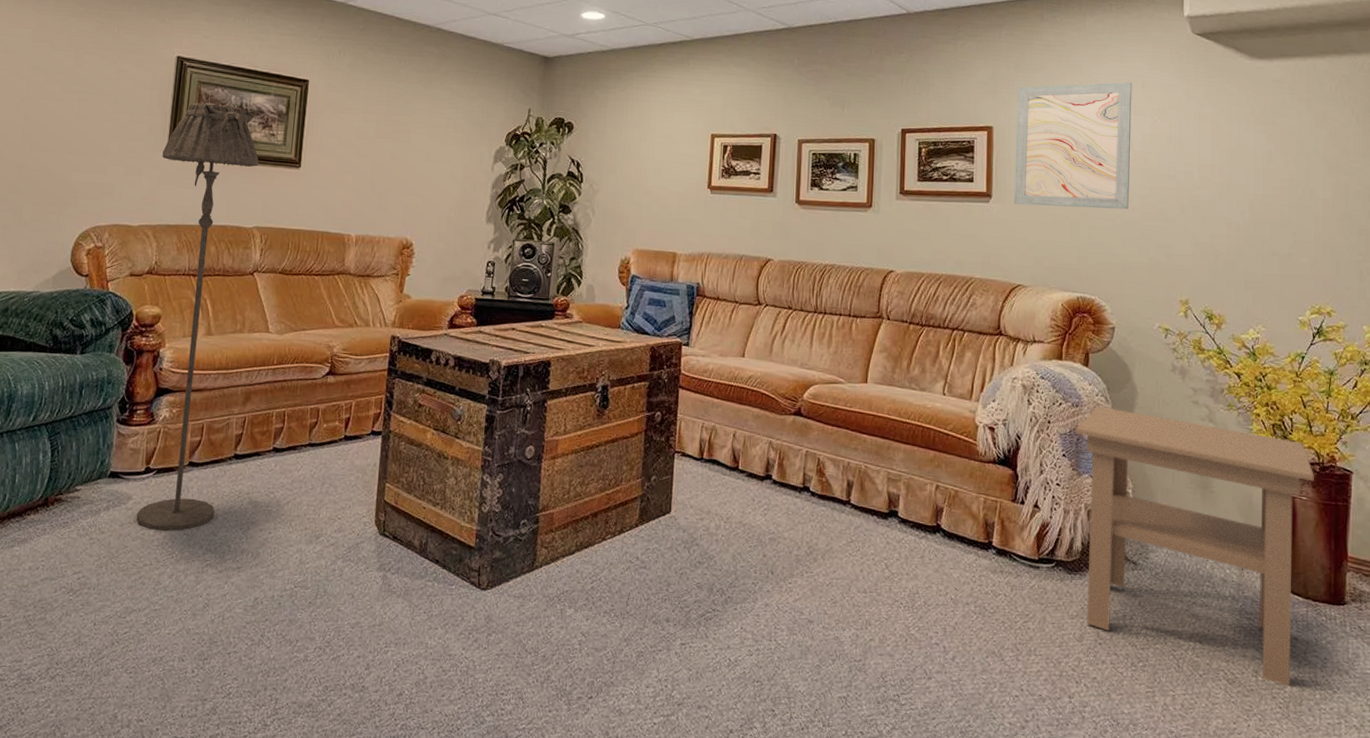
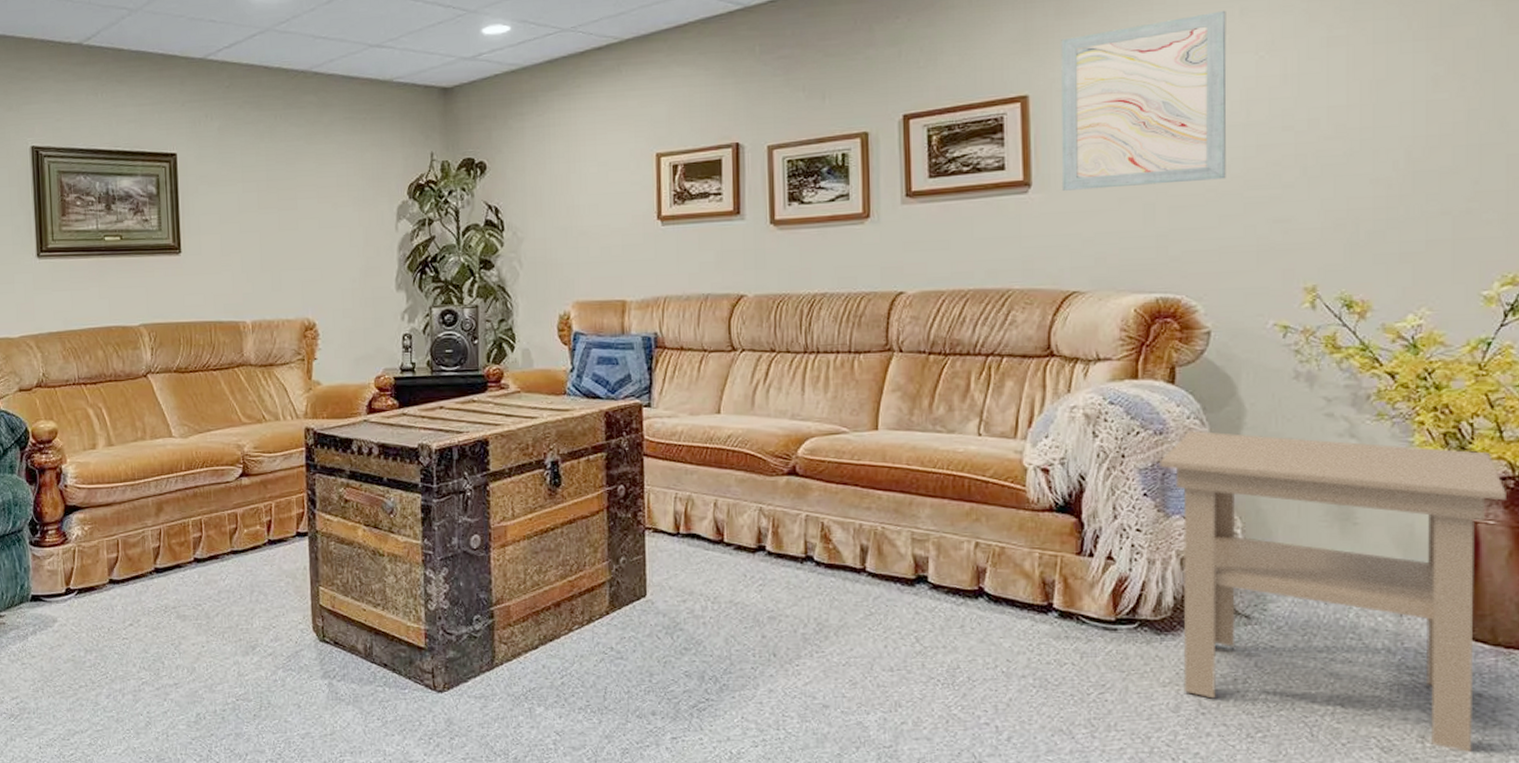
floor lamp: present [136,103,259,531] -> none [32,193,143,651]

